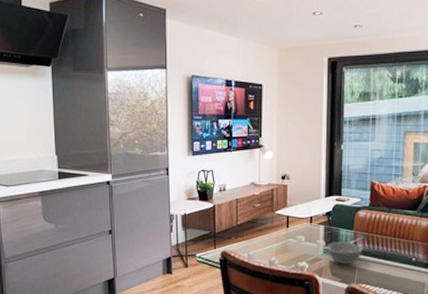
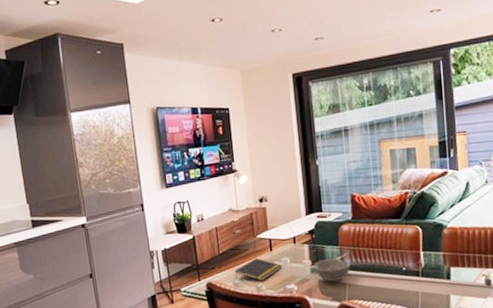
notepad: none [250,233,297,255] -> present [235,258,283,281]

